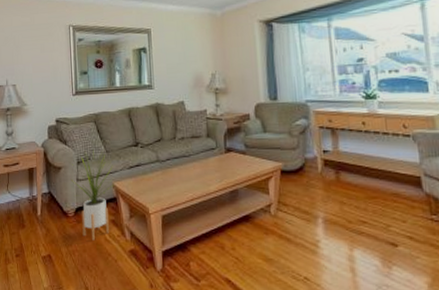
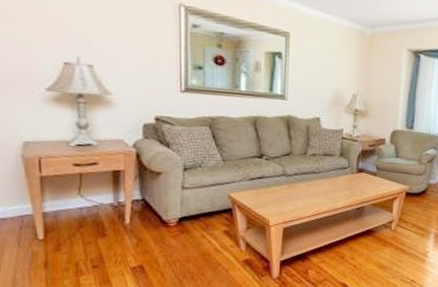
house plant: present [70,149,114,241] -> none [173,156,230,251]

